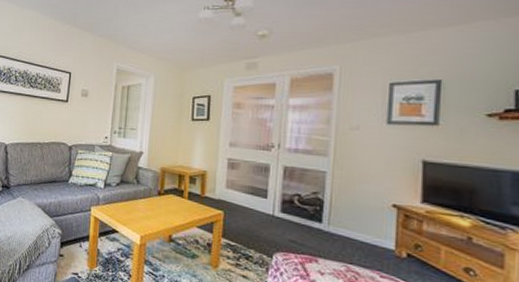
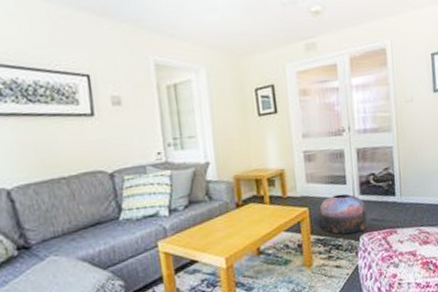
pouf: none [235,206,286,250] -> present [320,193,367,235]

